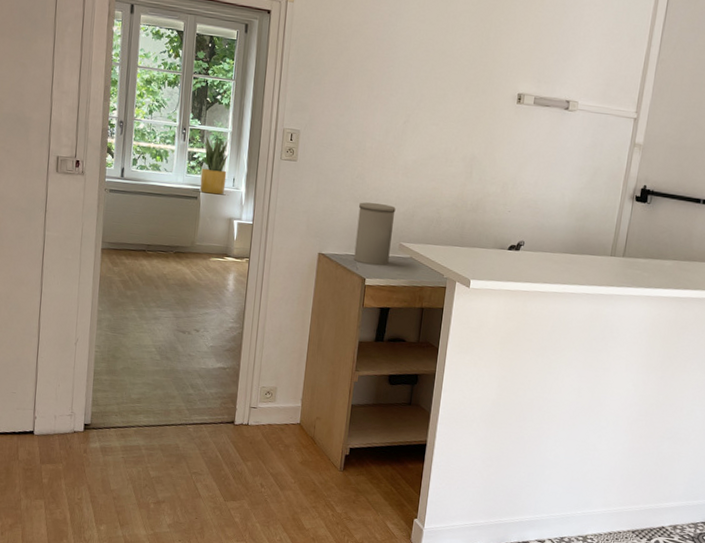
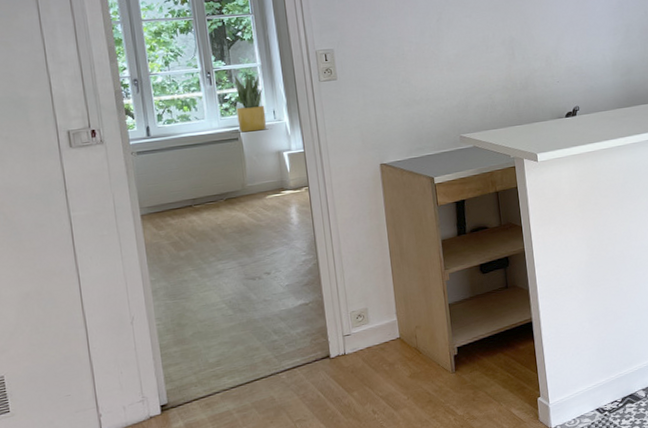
canister: present [353,202,396,265] -> none [410,101,454,164]

